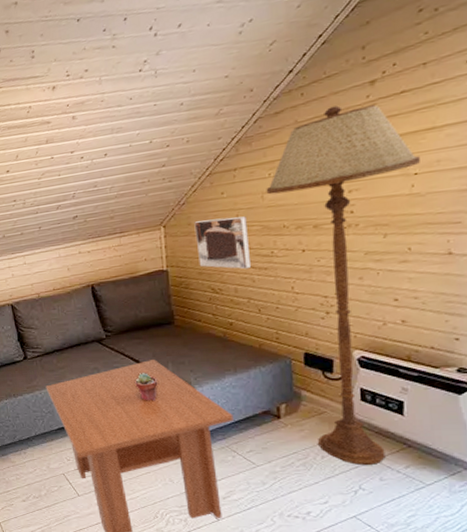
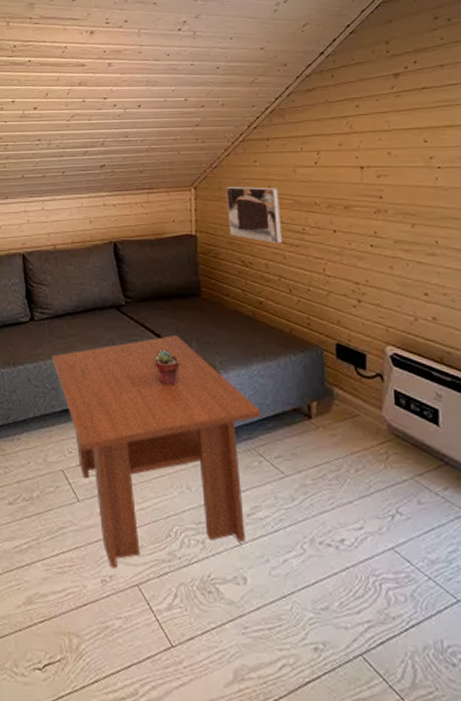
floor lamp: present [266,104,420,465] -> none [298,92,442,484]

